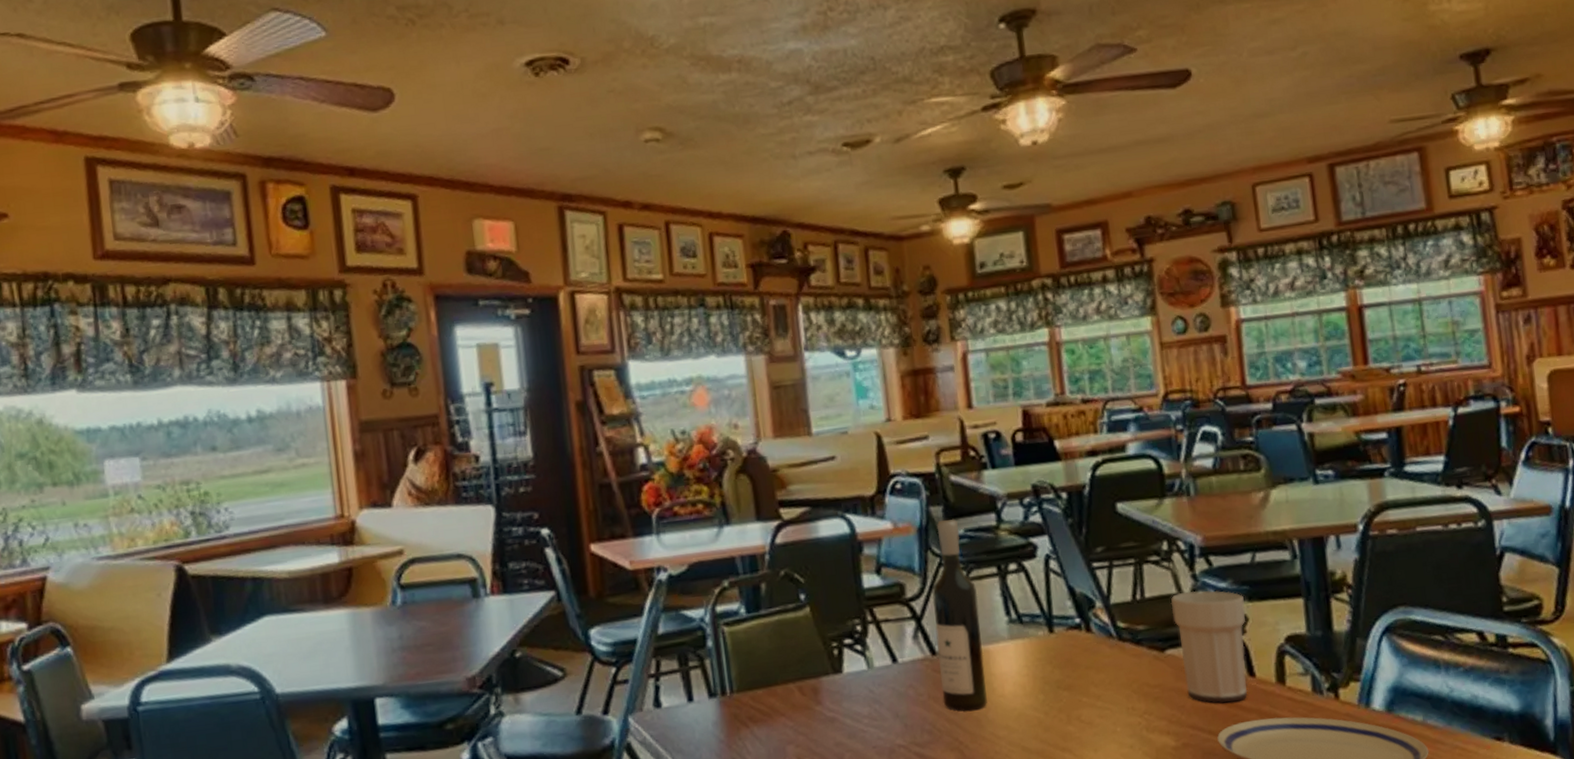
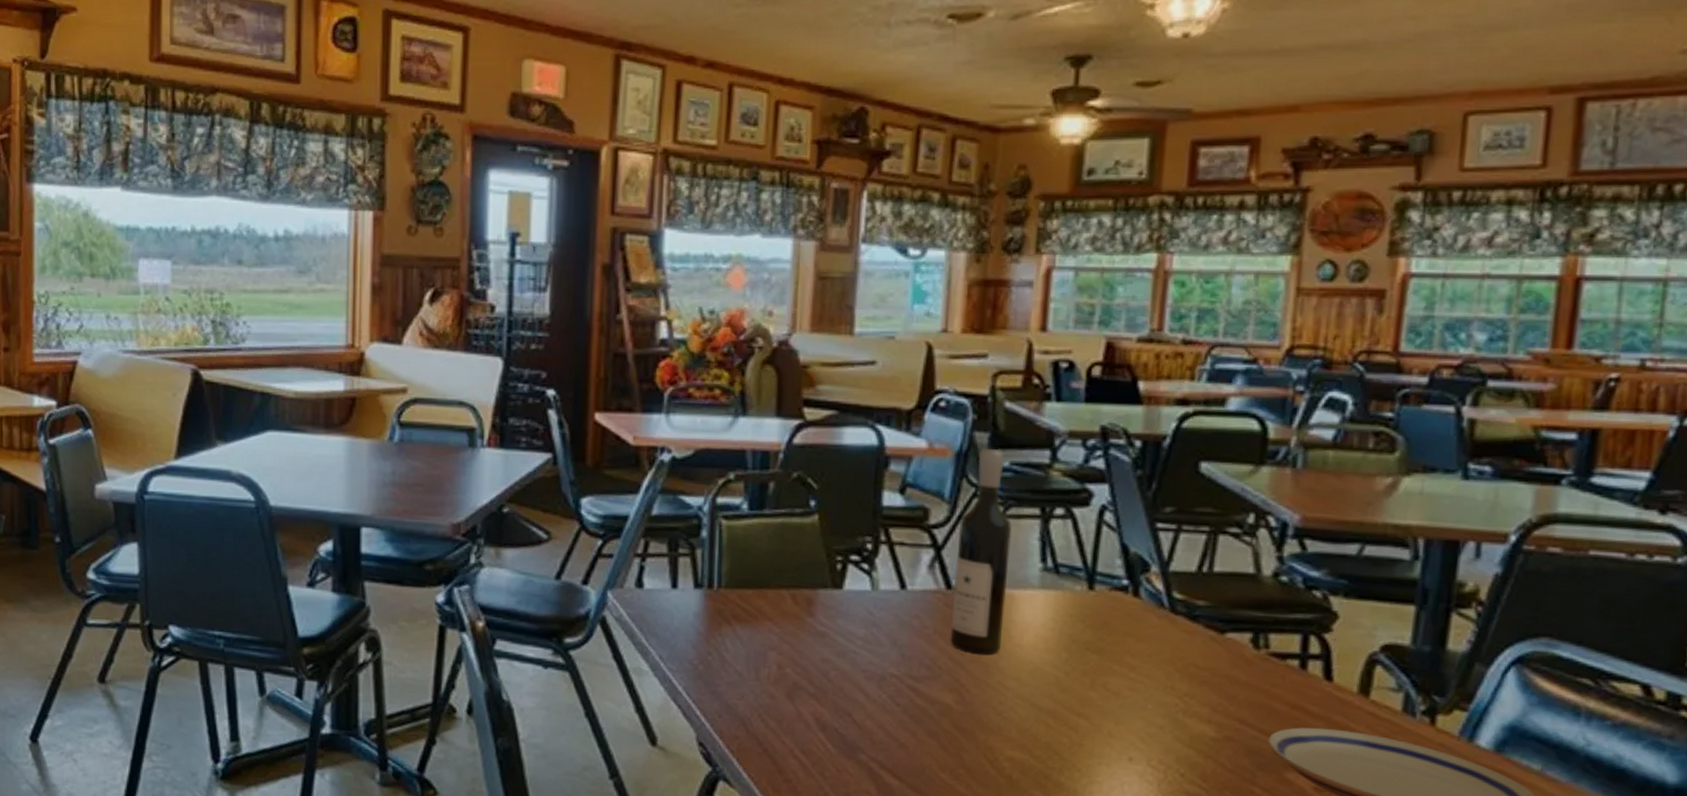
cup: present [1170,590,1248,703] -> none [1242,573,1338,704]

